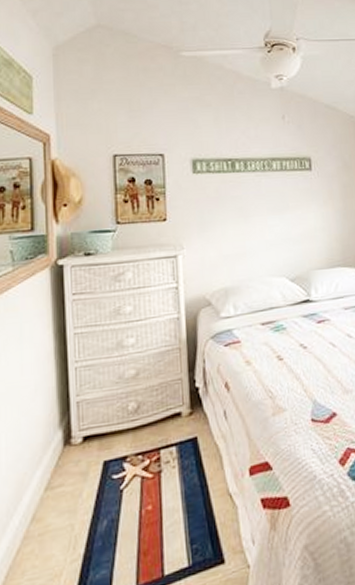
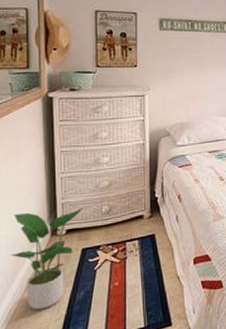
potted plant: none [11,405,105,549] -> present [10,207,84,310]

